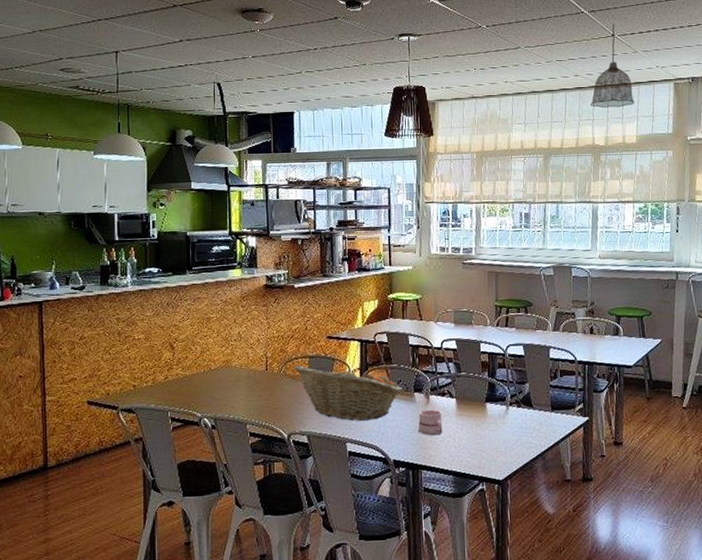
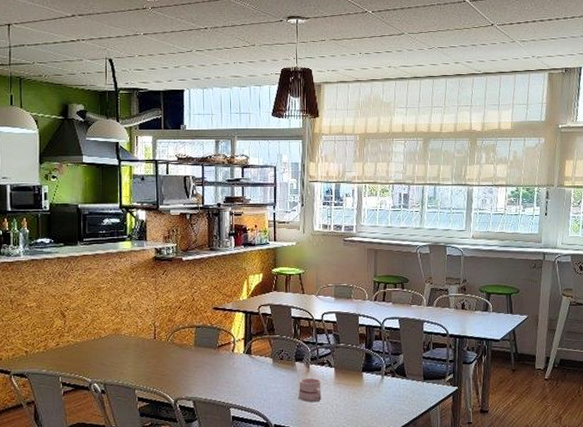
fruit basket: present [294,365,403,421] -> none [181,334,285,388]
pendant lamp: present [590,24,635,108] -> none [468,14,511,94]

